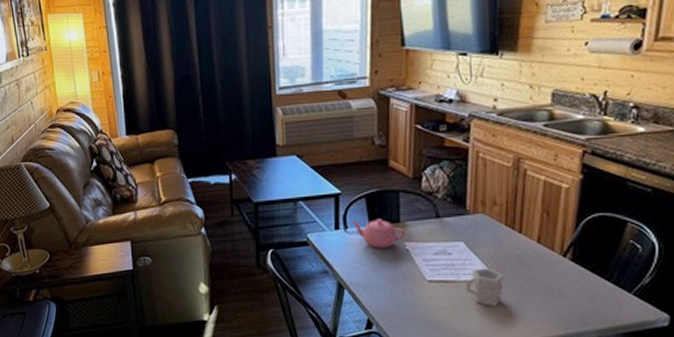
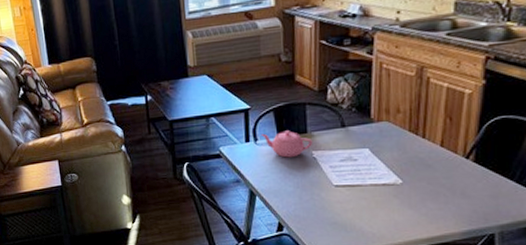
cup: present [465,268,504,306] -> none [370,171,408,207]

